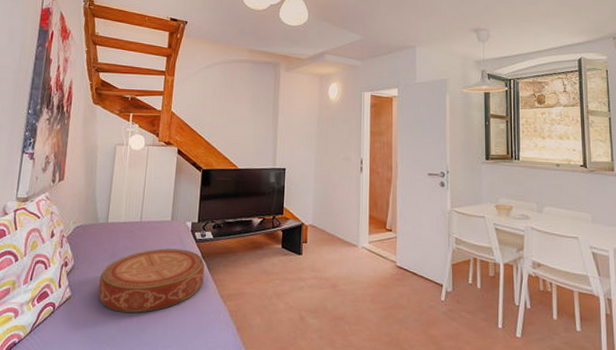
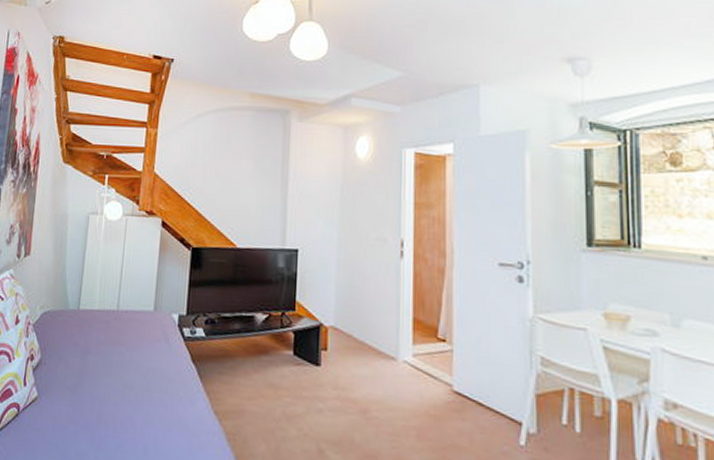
cushion: present [98,248,205,313] -> none [68,345,195,425]

